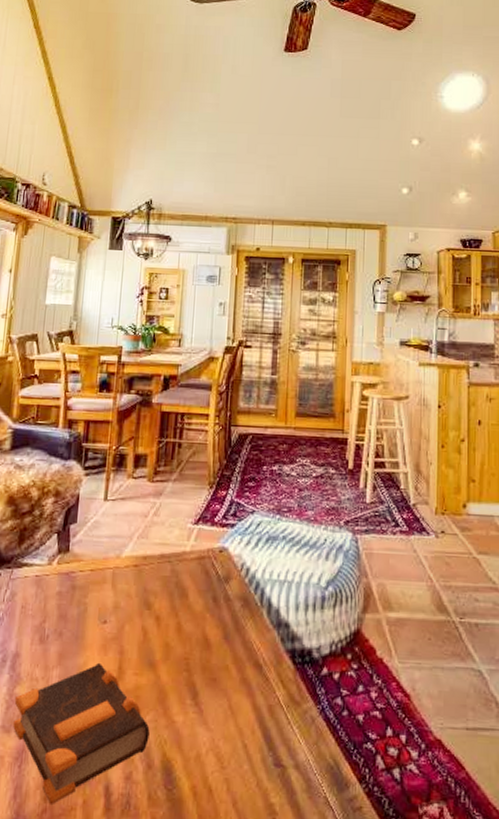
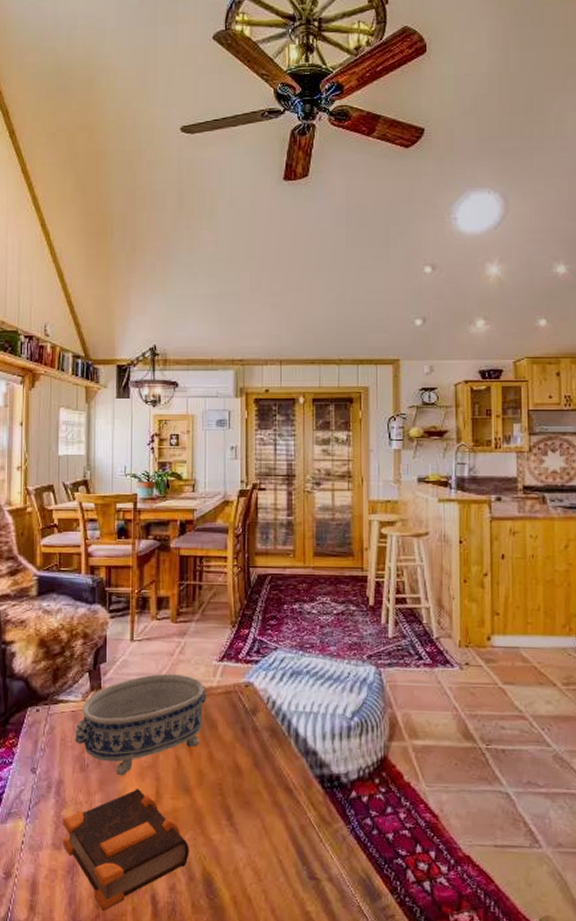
decorative bowl: none [35,536,180,649] -> present [74,673,207,776]

